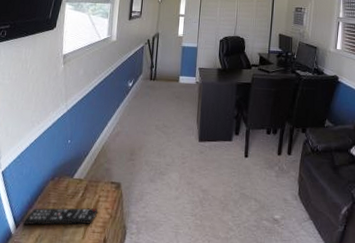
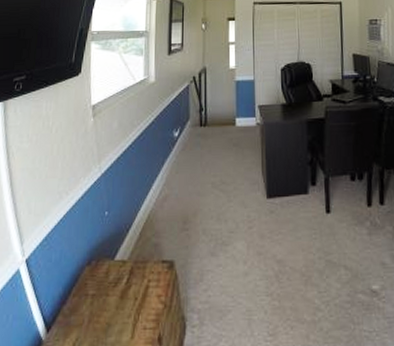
remote control: present [22,208,99,225] -> none [55,297,149,326]

